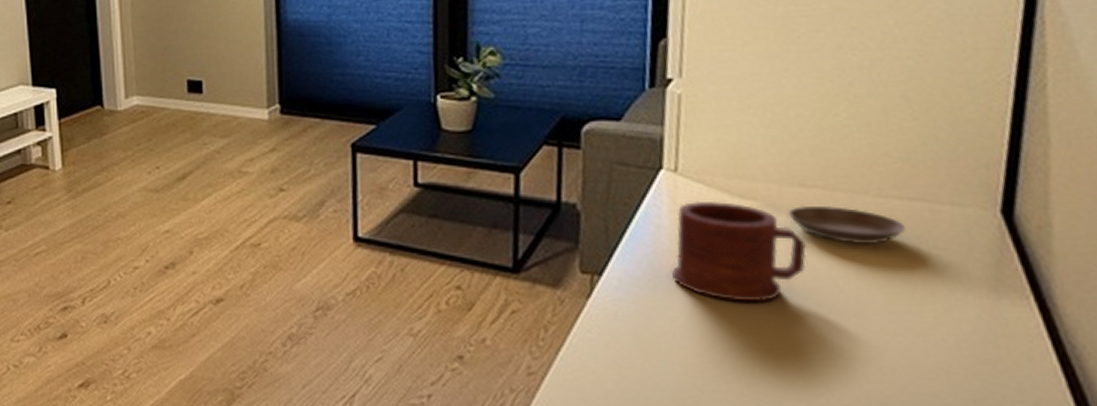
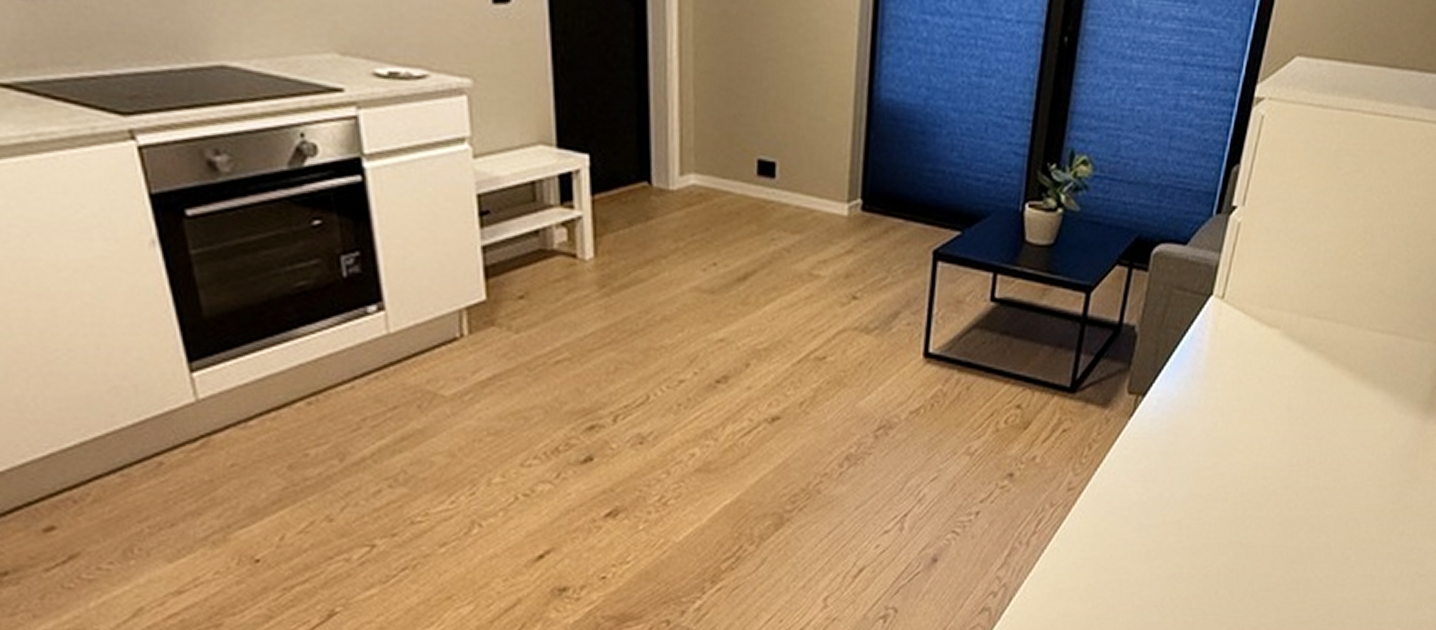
mug: present [672,200,807,302] -> none [1202,327,1308,422]
saucer: present [788,205,907,244] -> none [1300,335,1381,371]

